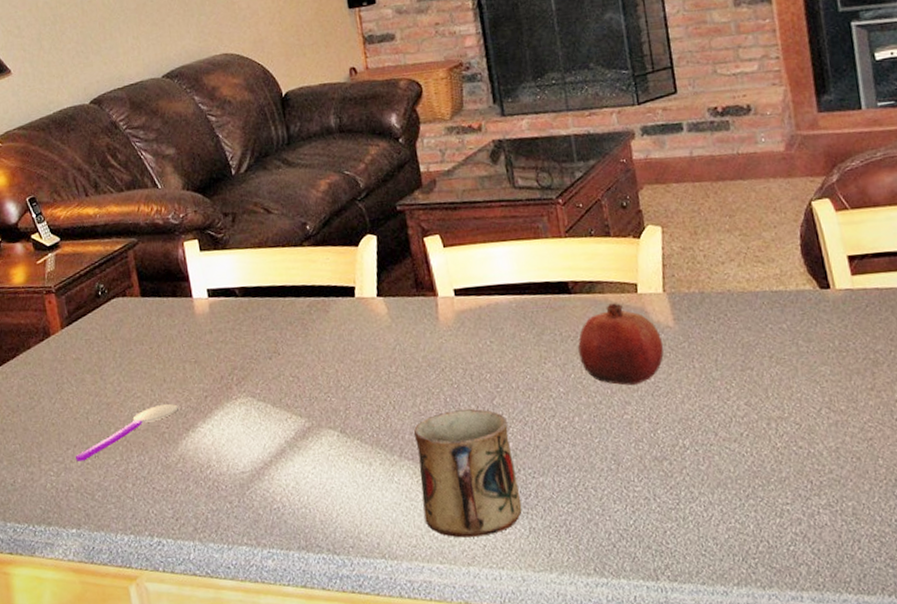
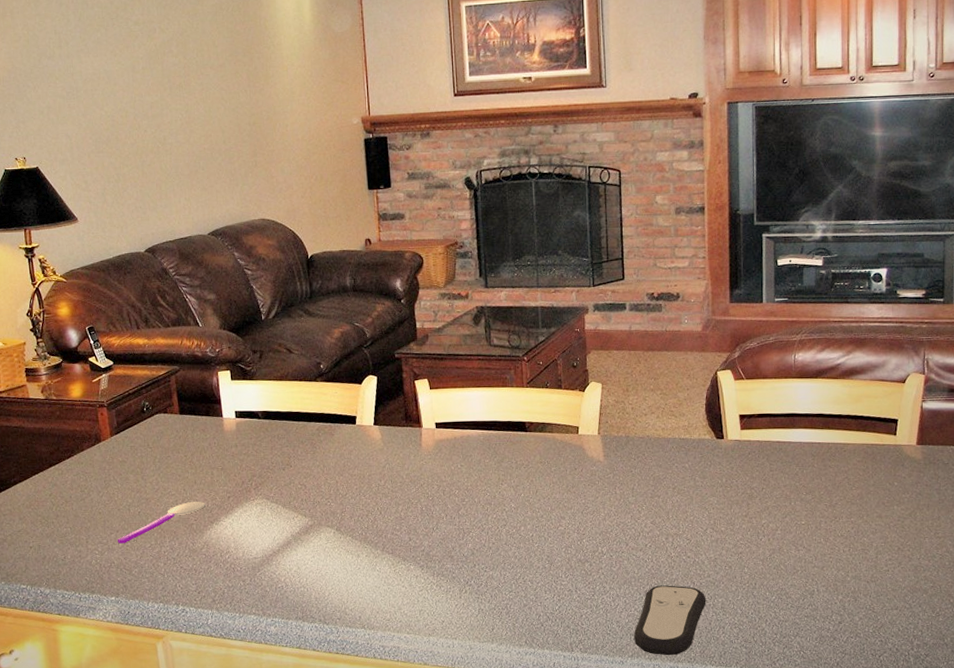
mug: present [413,408,522,538] -> none [394,516,474,615]
fruit: present [578,303,664,386] -> none [529,441,595,504]
remote control: none [738,486,832,582] -> present [634,585,706,656]

